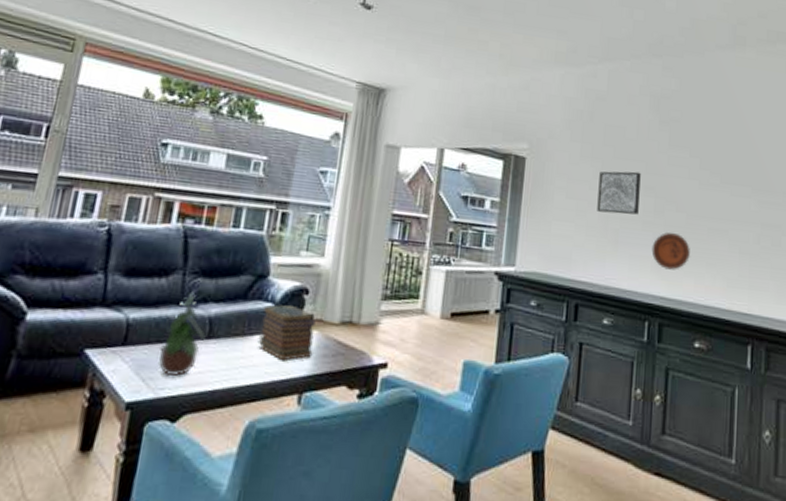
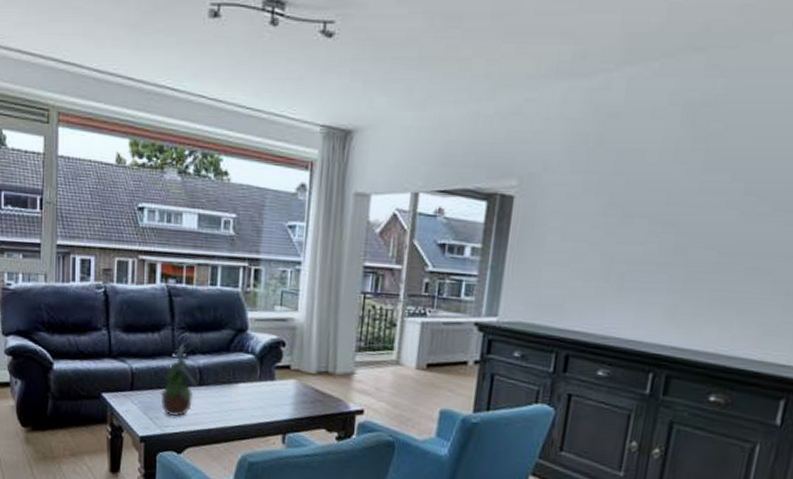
book stack: present [258,304,316,361] -> none [243,356,294,406]
wall art: present [597,171,641,215] -> none [599,204,661,256]
decorative plate: present [651,231,691,270] -> none [665,273,718,317]

